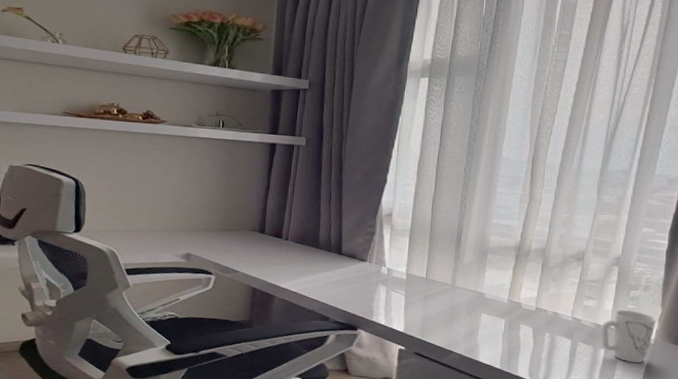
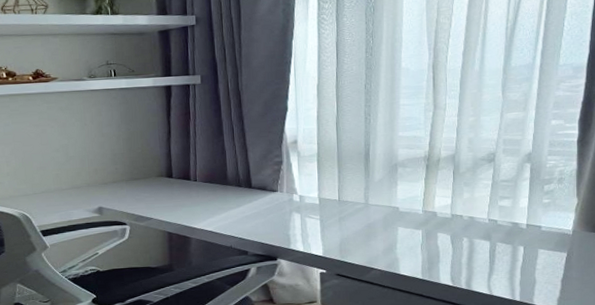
mug: present [601,309,656,364] -> none [519,204,573,256]

